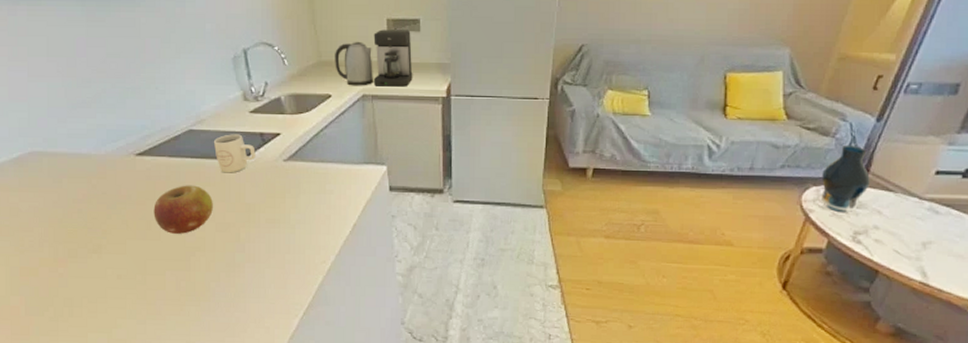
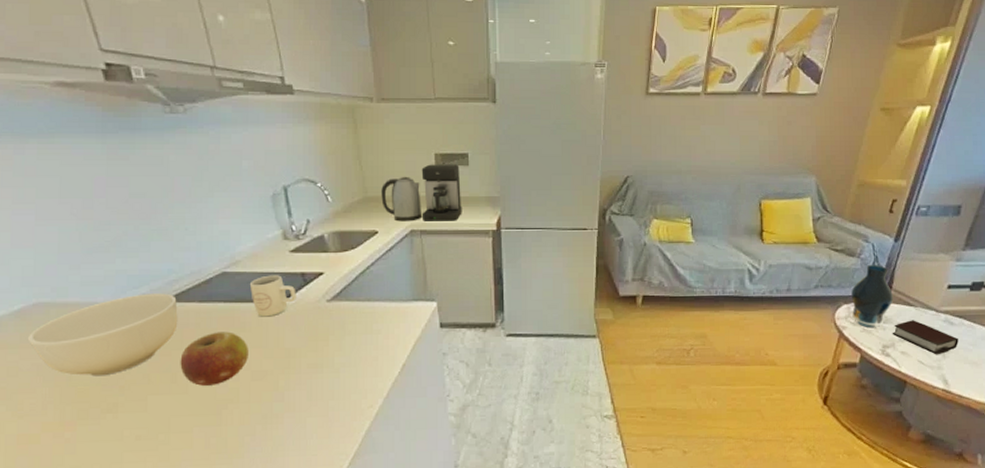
bowl: none [25,147,151,220] -> present [27,293,178,377]
bible: none [867,206,943,245] -> present [893,320,958,355]

